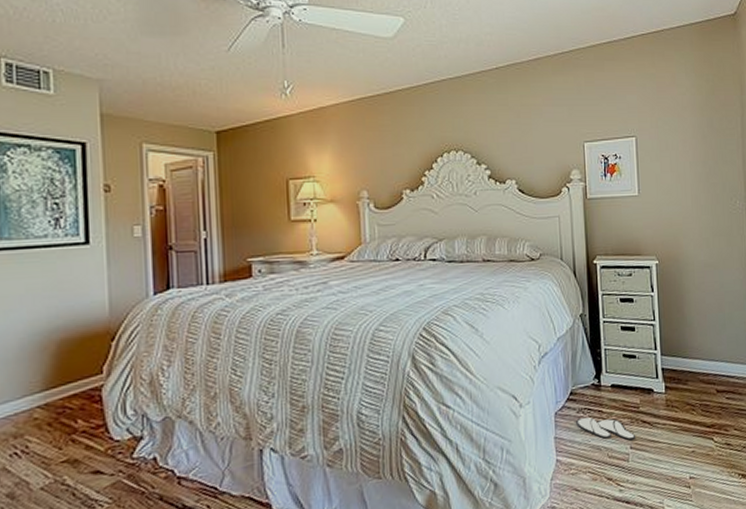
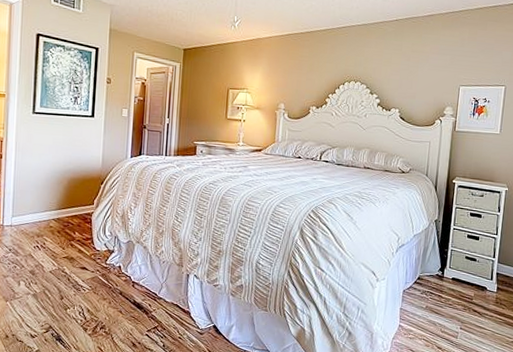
slippers: present [576,417,636,441] -> none [419,298,467,323]

